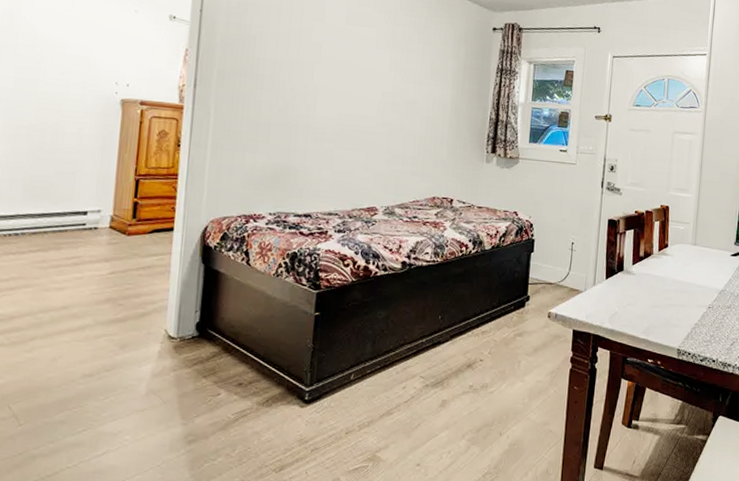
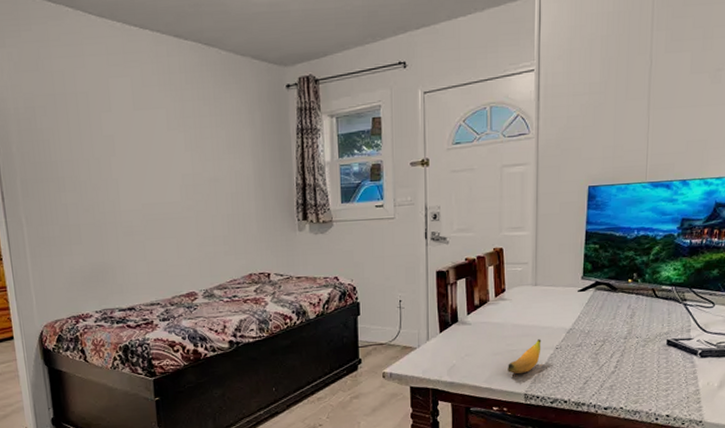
banana: none [664,297,696,329] -> present [508,339,542,374]

